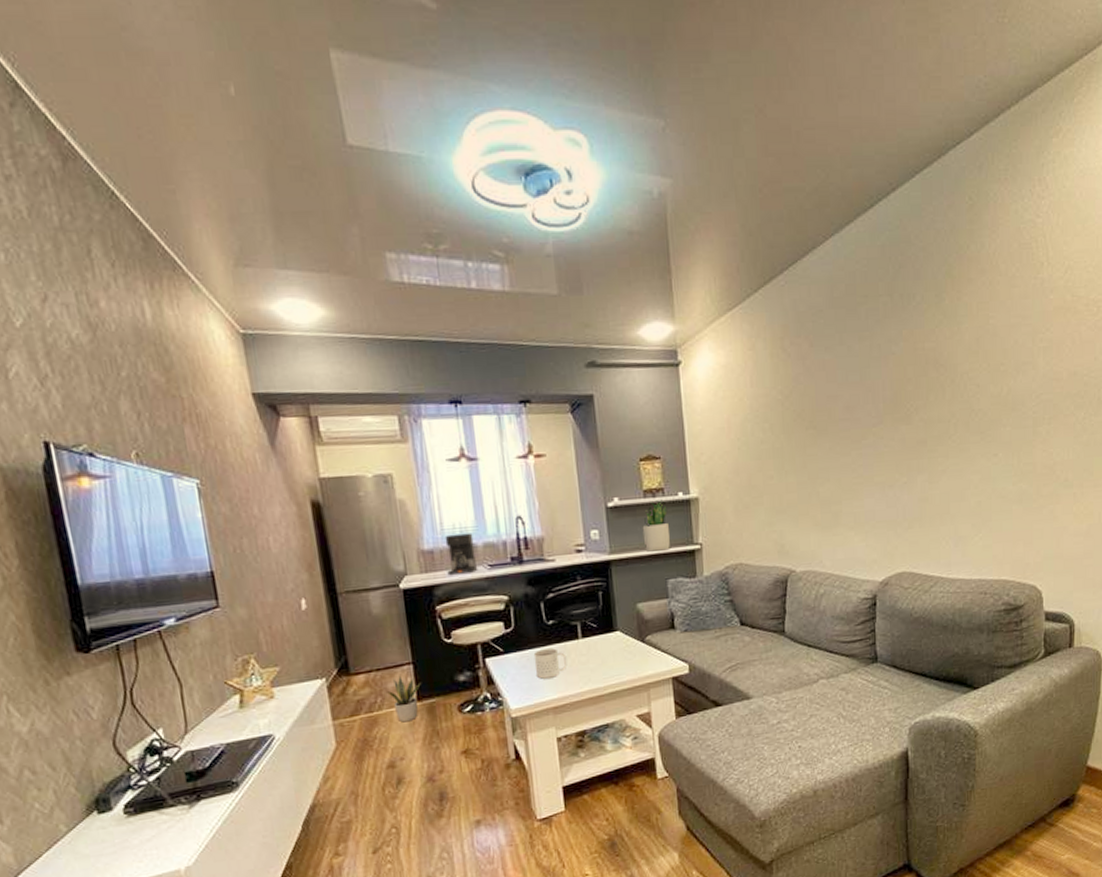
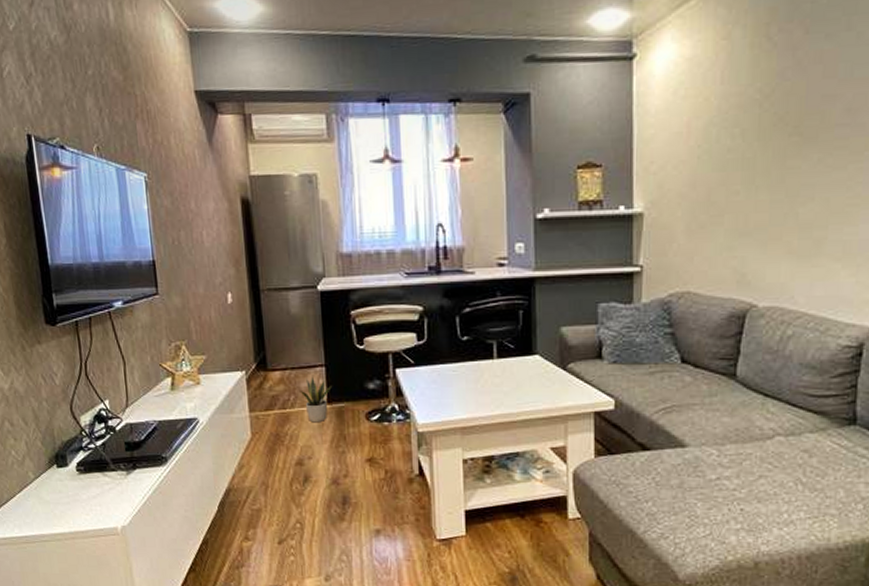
coffee maker: present [445,533,478,576] -> none [364,238,395,282]
mug: present [533,648,568,679] -> none [445,366,480,396]
planter: present [642,500,671,552] -> none [574,213,606,271]

